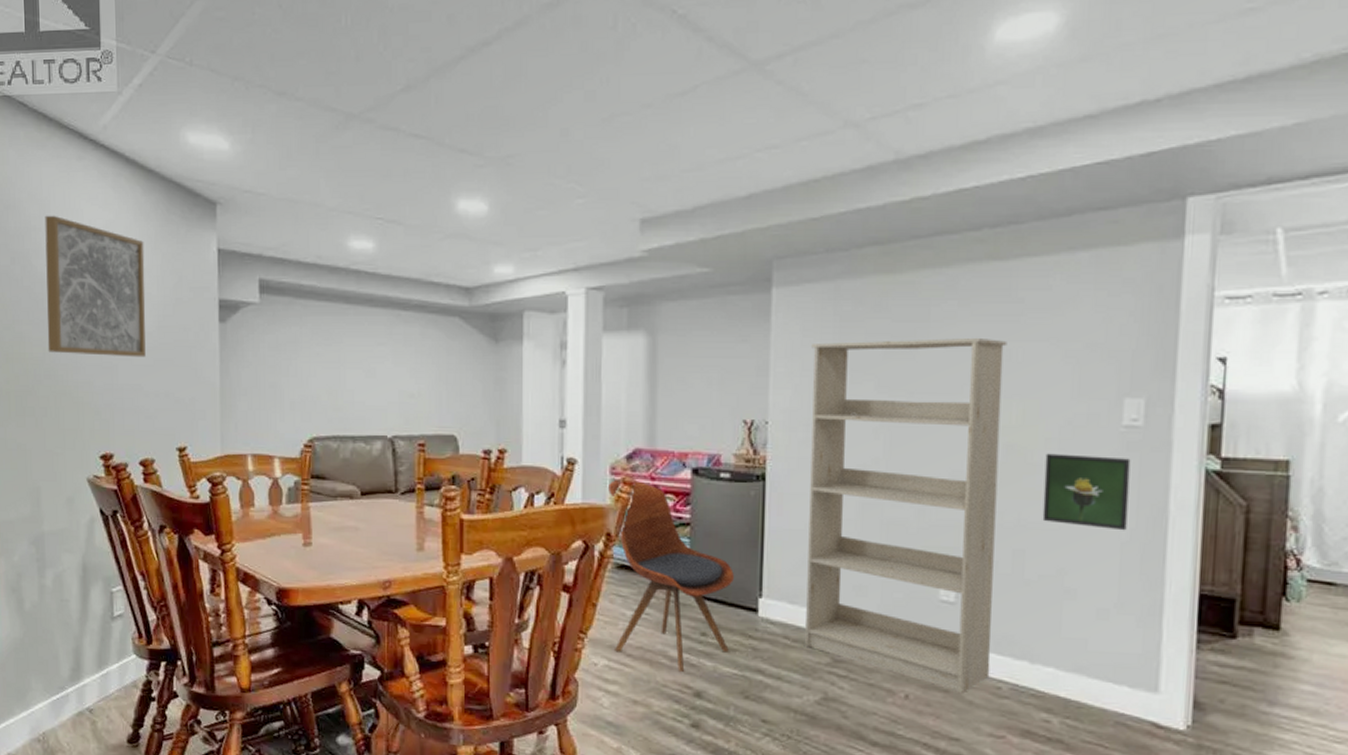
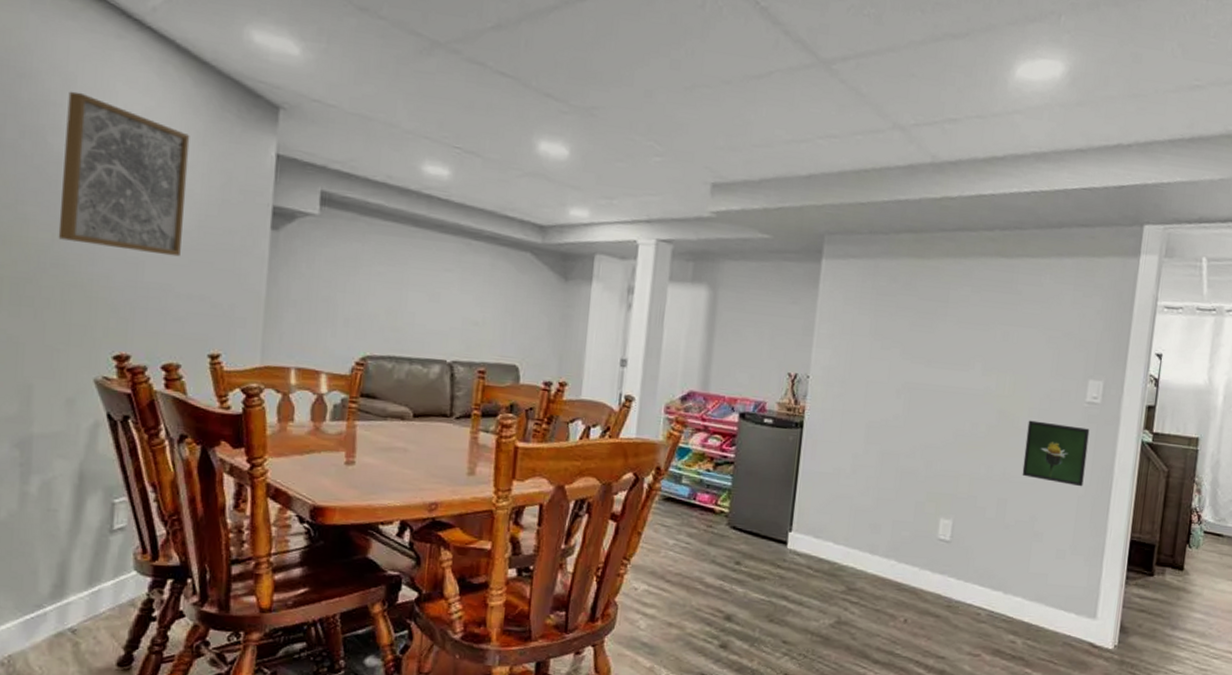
dining chair: present [608,479,734,673] -> none [654,418,769,598]
bookcase: present [804,337,1007,694] -> none [824,311,1007,619]

